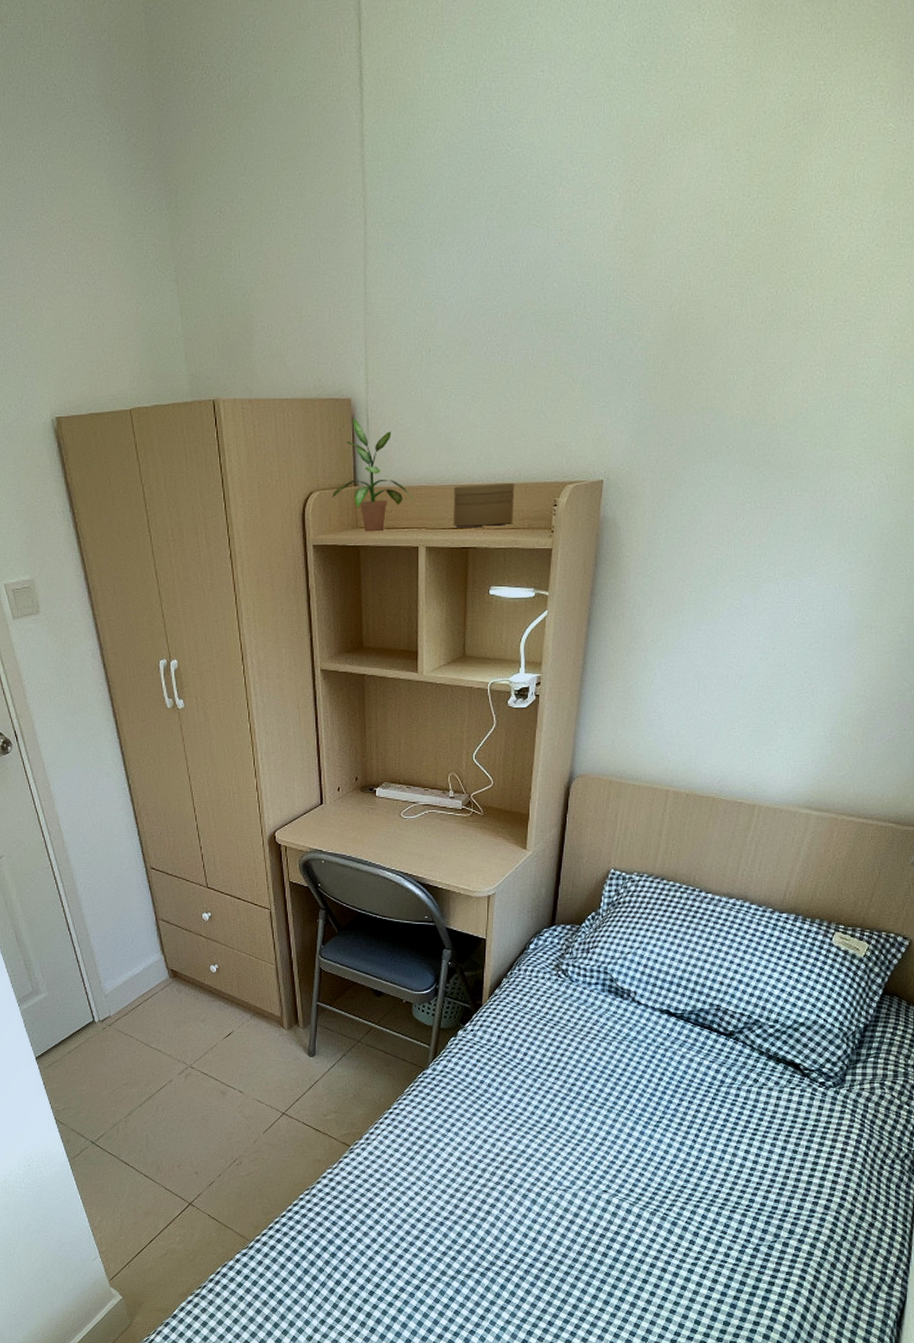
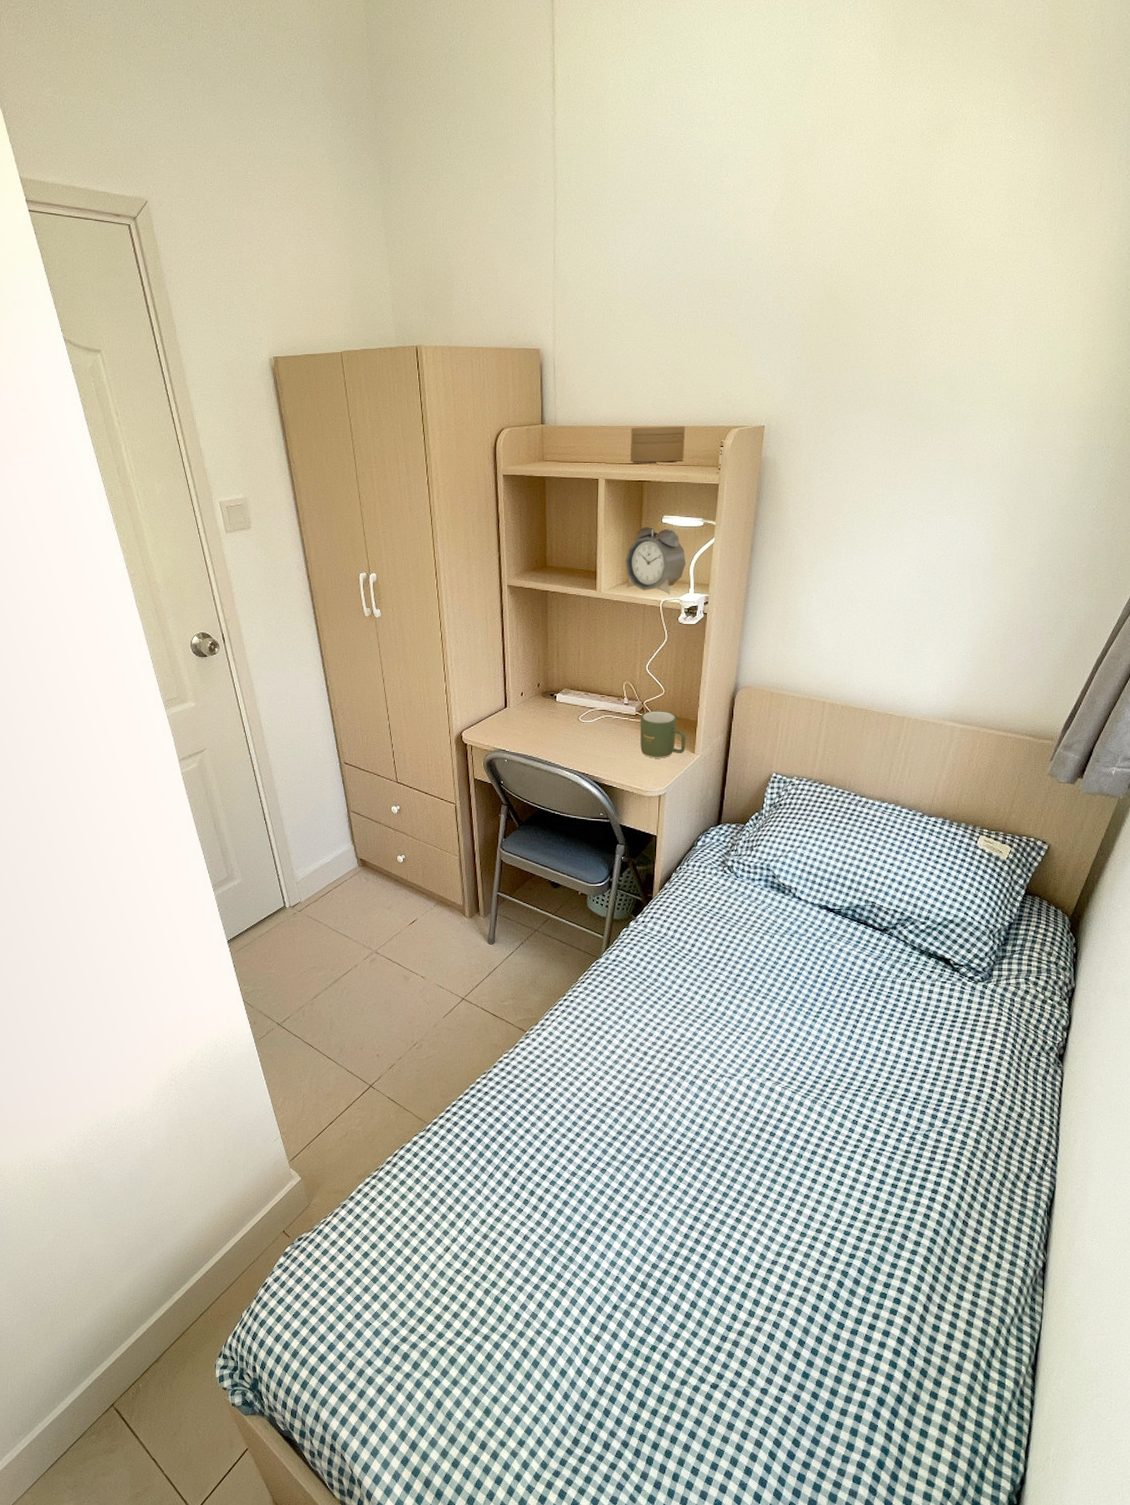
potted plant: present [332,418,412,532] -> none [521,365,594,465]
alarm clock: none [449,600,516,675] -> present [625,527,686,594]
mug: none [466,804,517,856] -> present [640,711,686,758]

